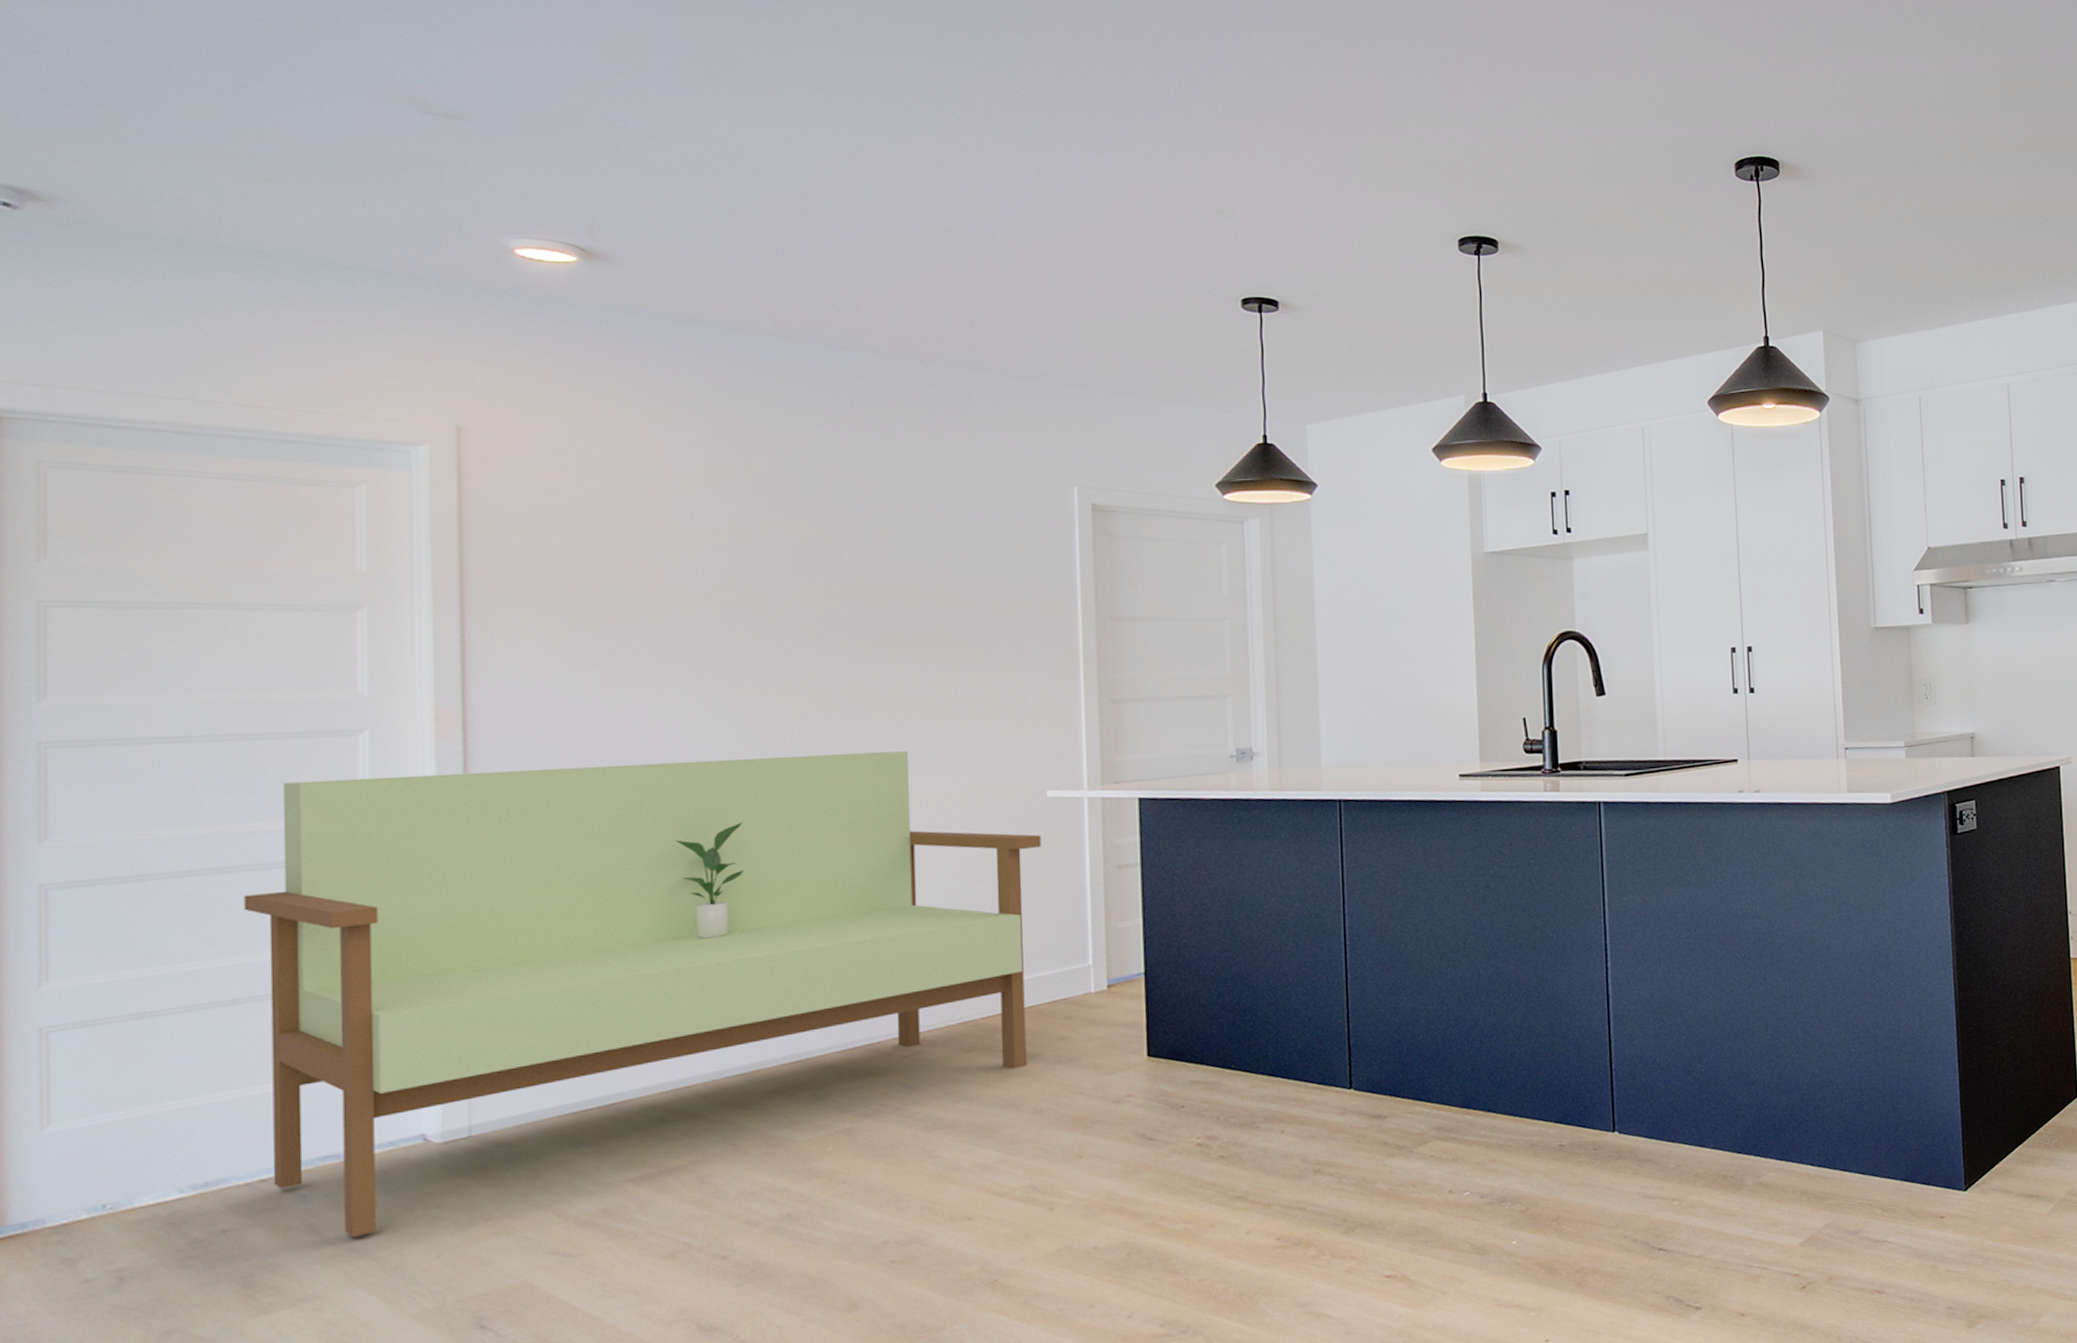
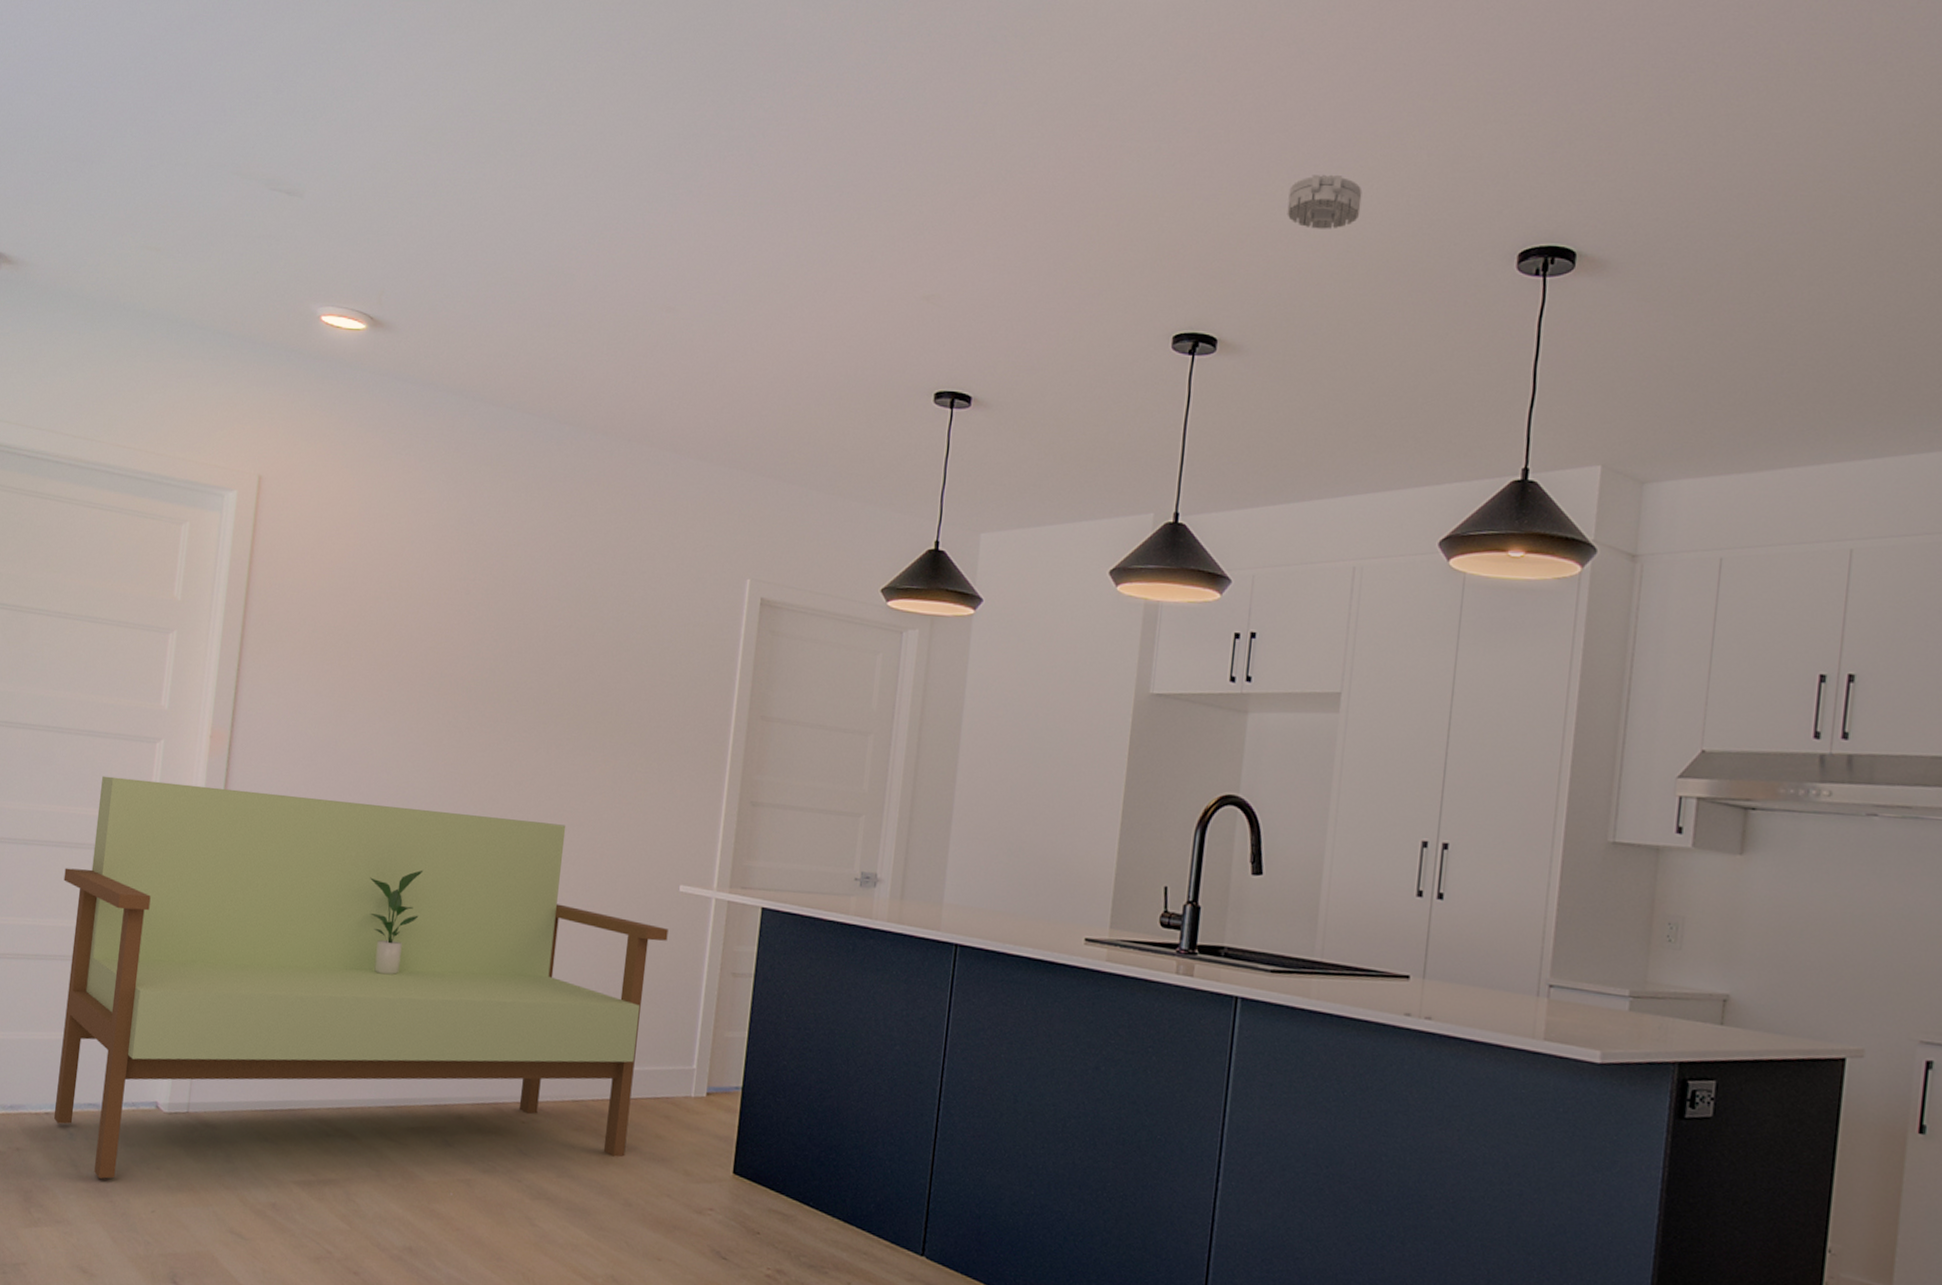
smoke detector: none [1541,98,1604,145] -> present [1287,174,1363,229]

